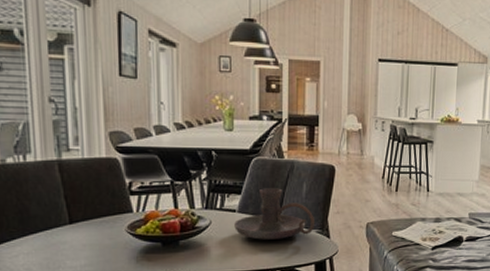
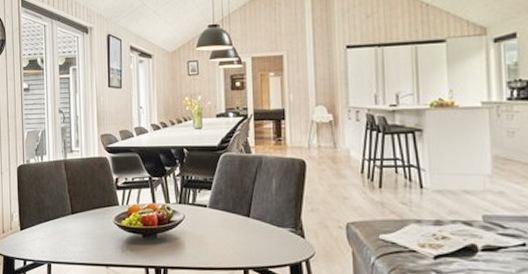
candle holder: present [234,188,316,240] -> none [206,184,288,237]

